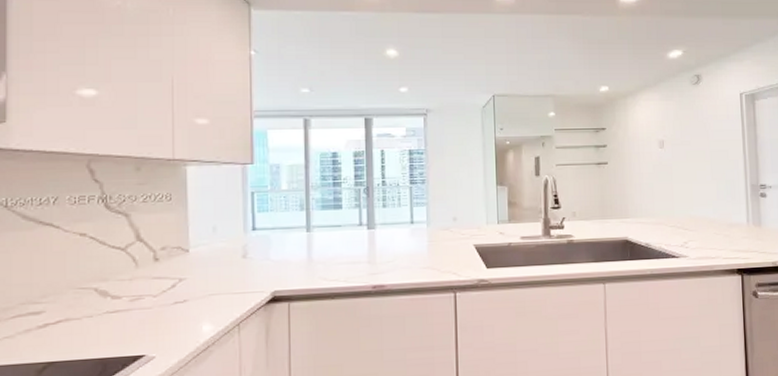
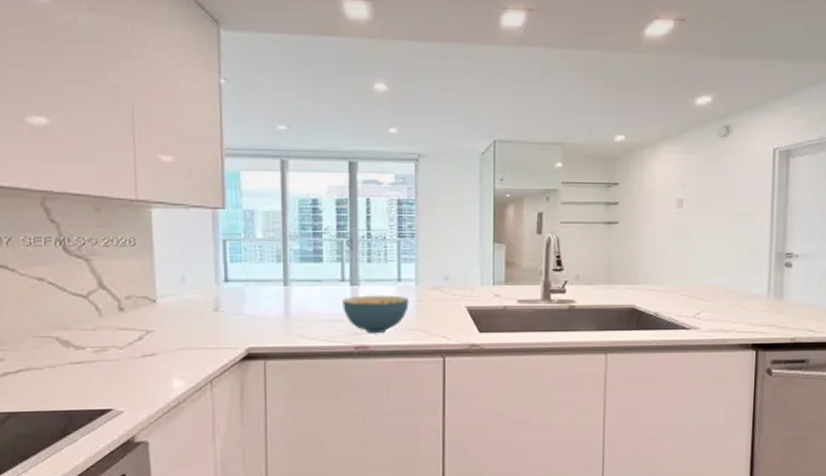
cereal bowl: none [360,236,422,274] -> present [342,295,409,334]

